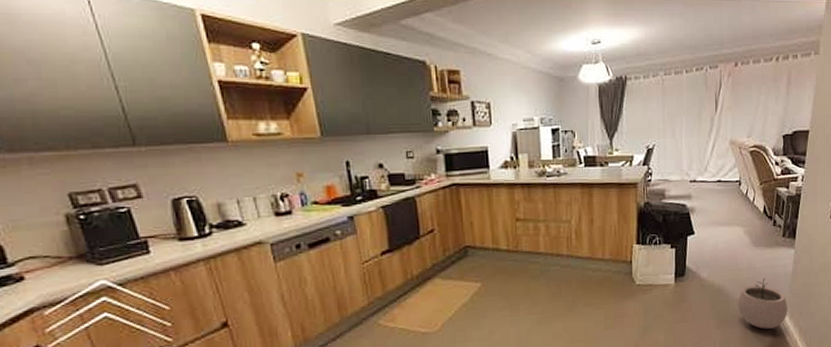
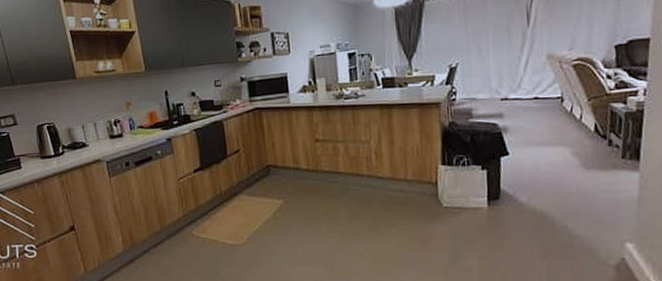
plant pot: present [737,277,788,329] -> none [566,204,636,263]

